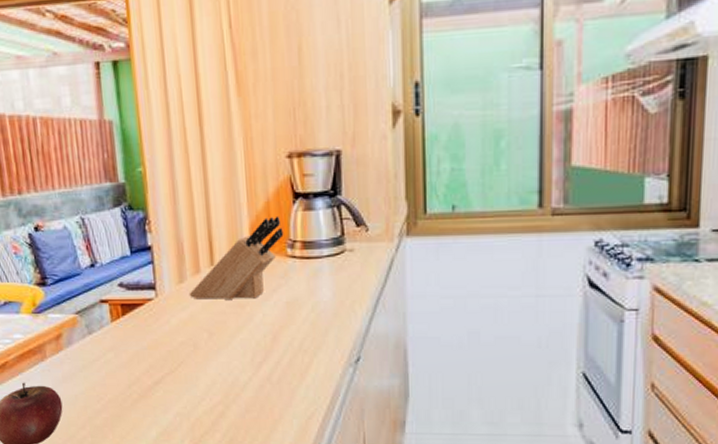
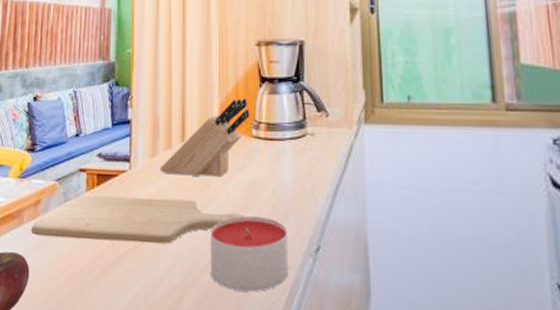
chopping board: none [56,323,283,368] -> present [31,195,245,244]
candle: none [248,334,329,402] -> present [210,216,288,292]

